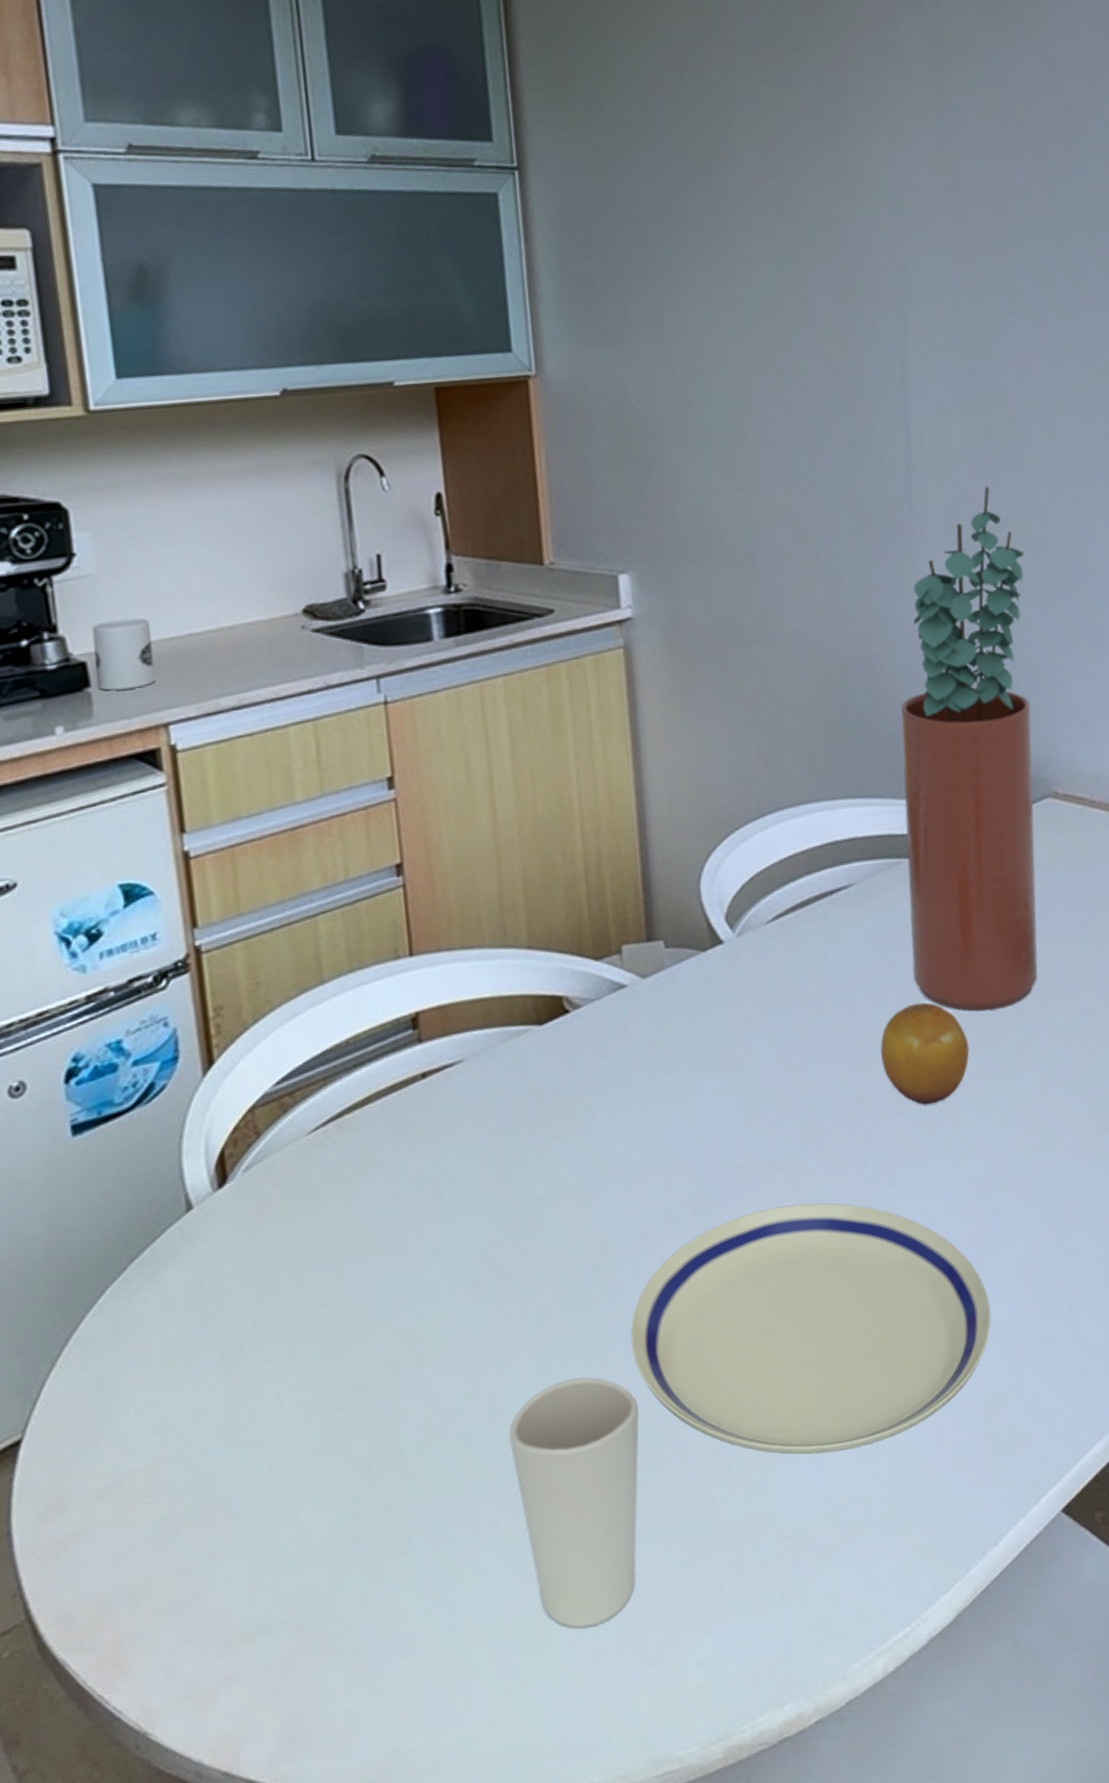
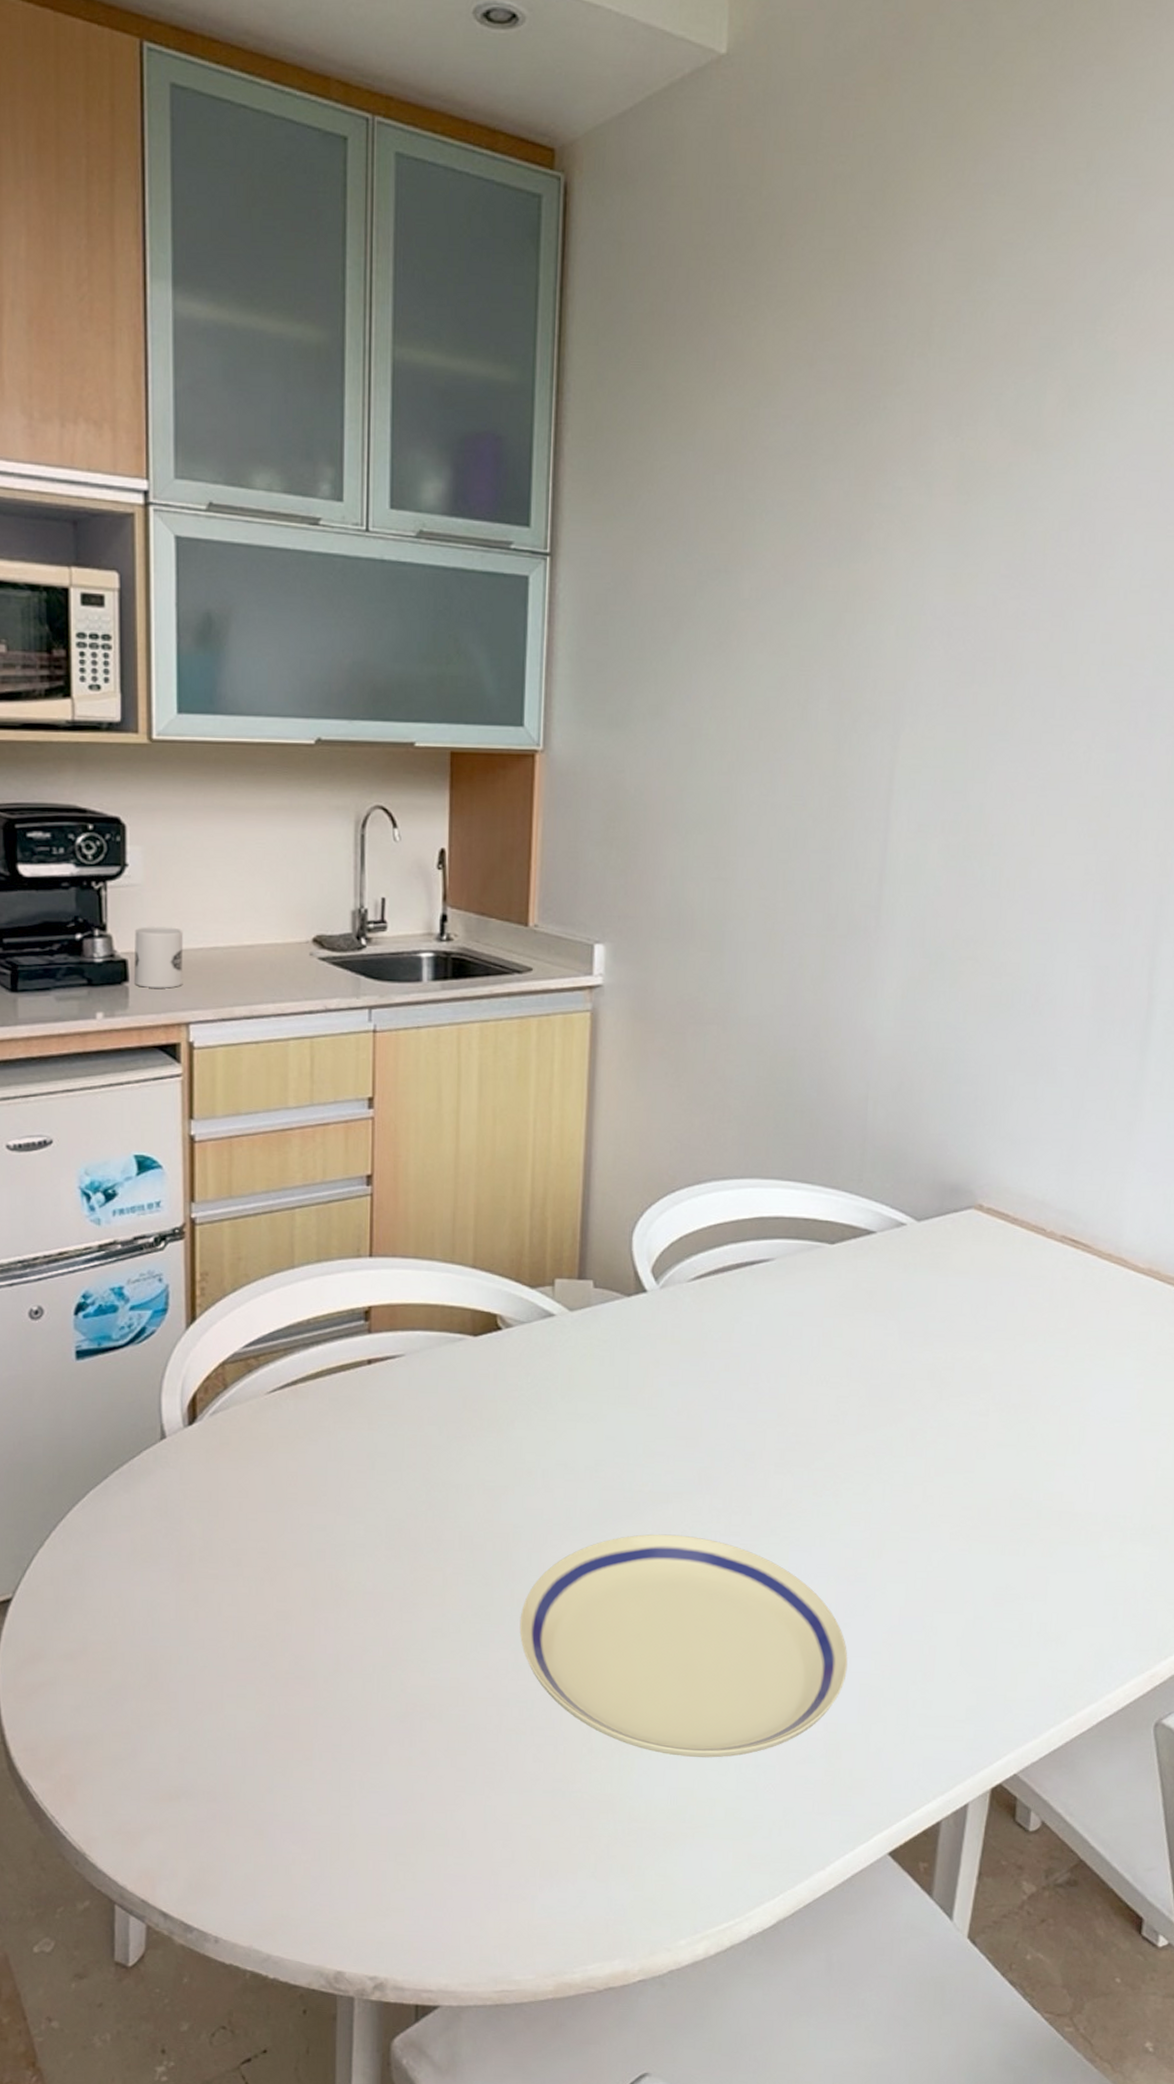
cup: present [508,1377,640,1628] -> none [405,1645,520,1854]
fruit: present [880,1002,970,1105] -> none [778,1377,862,1470]
vase: present [900,486,1038,1011] -> none [818,905,983,1395]

